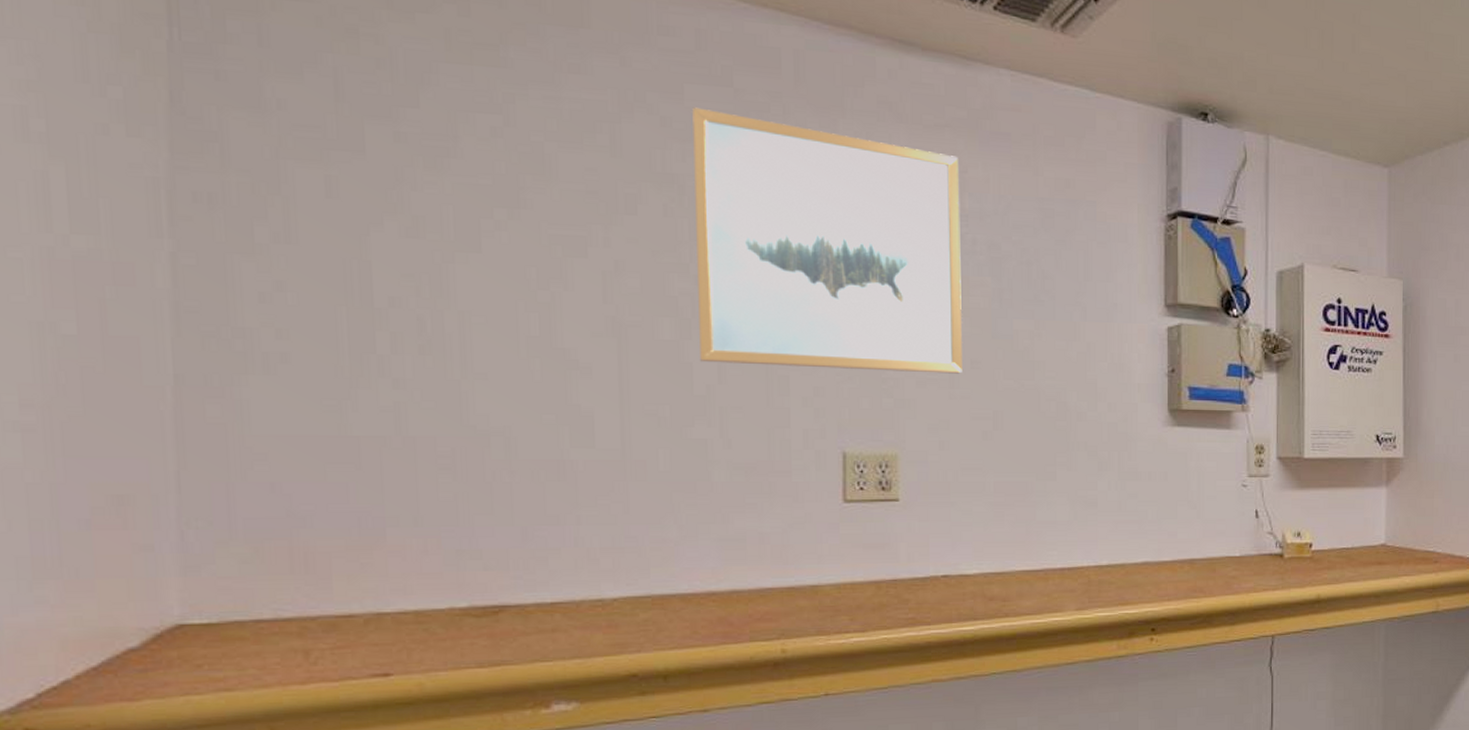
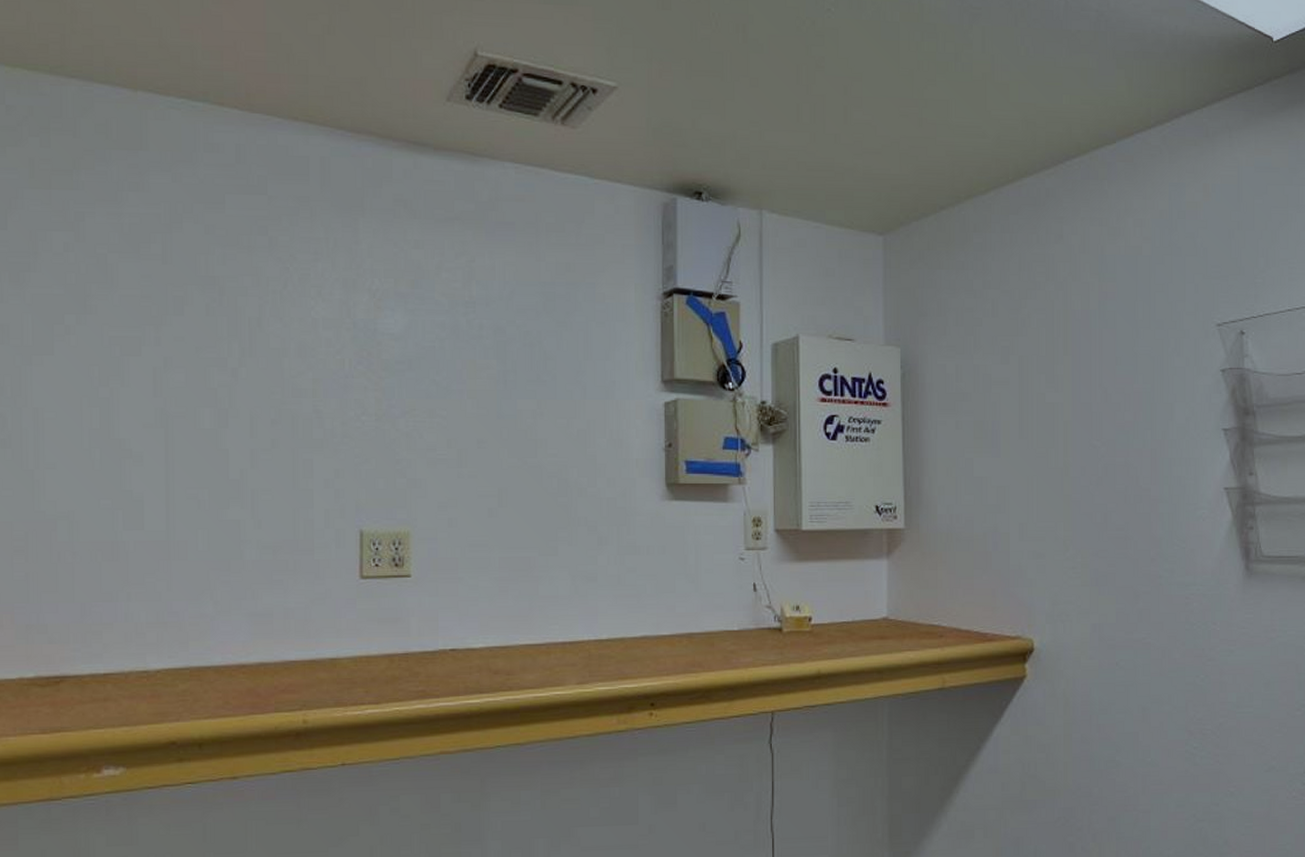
wall art: present [692,107,962,374] -> none [232,215,470,454]

